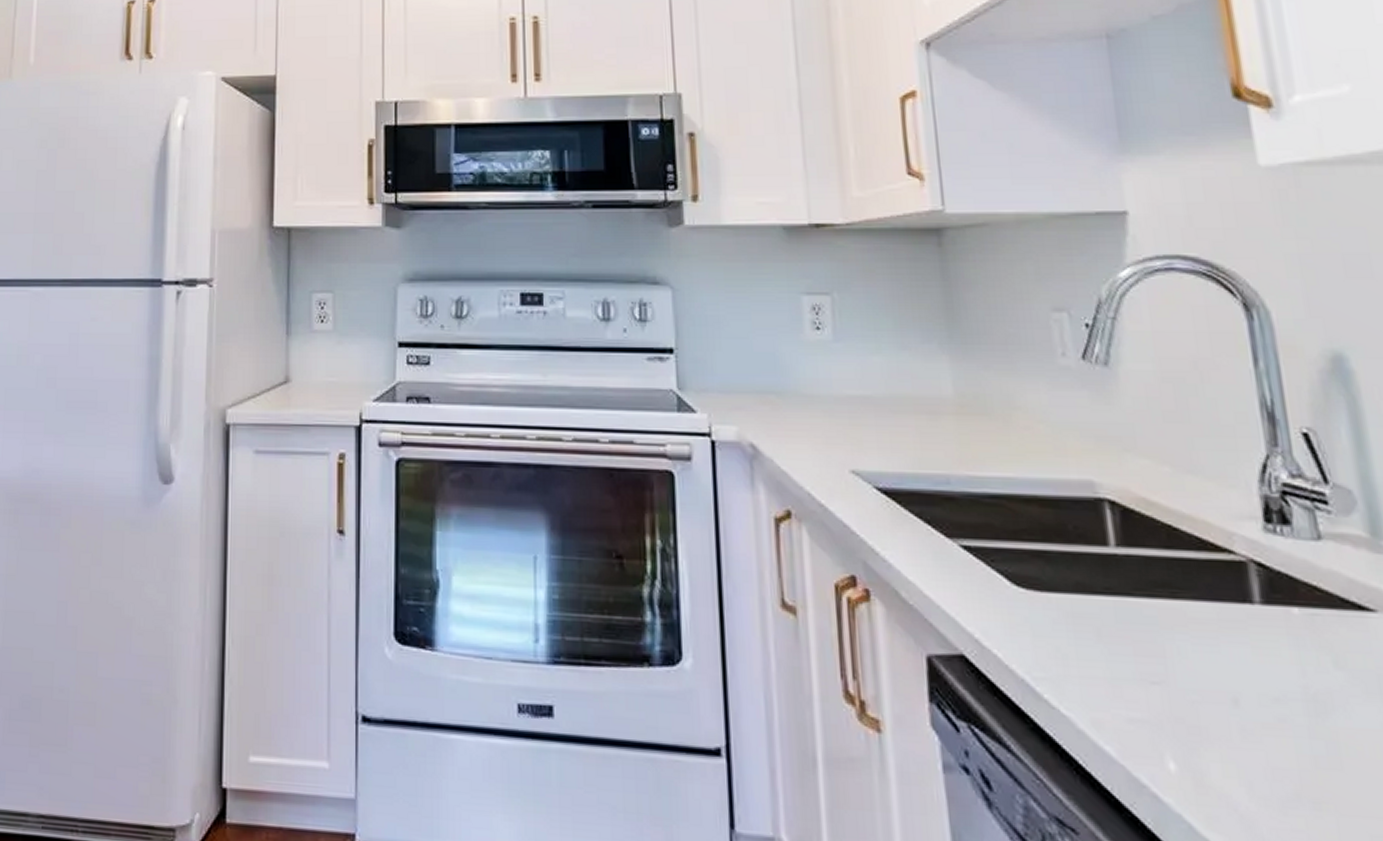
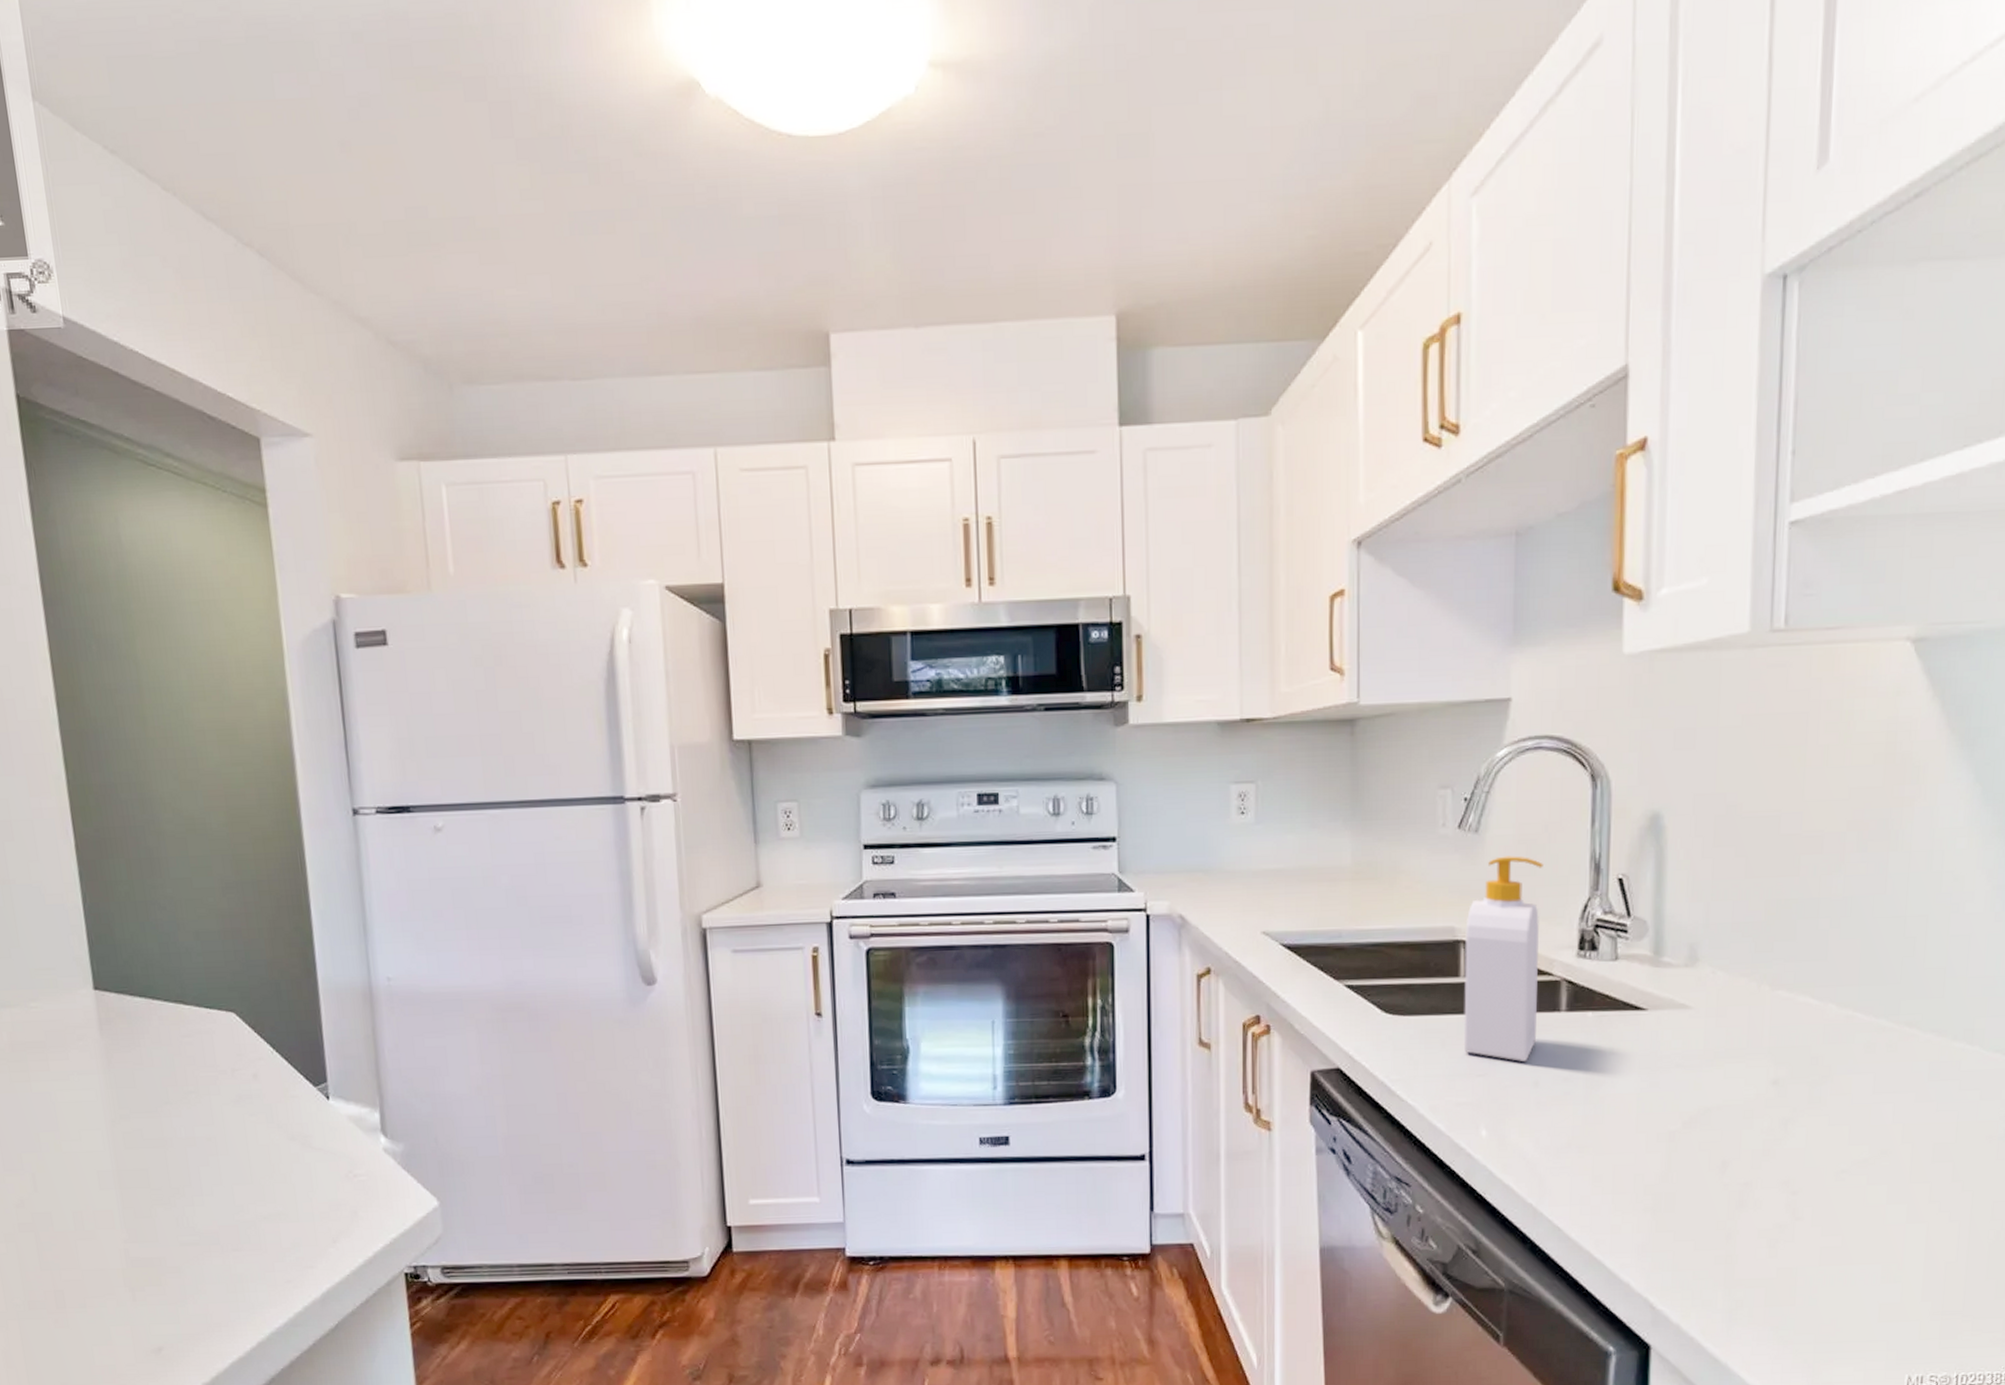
soap bottle: none [1108,396,1226,670] -> present [1463,856,1543,1062]

